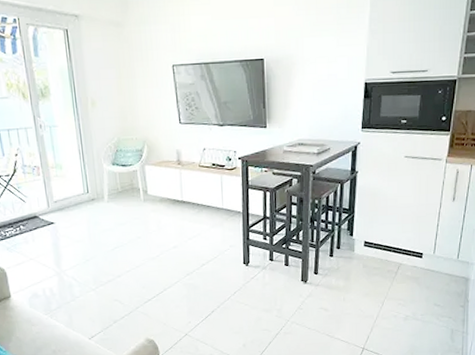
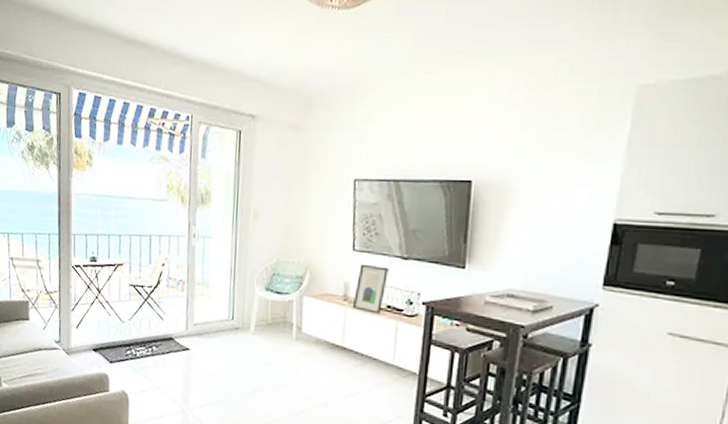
picture frame: none [185,133,211,172] -> present [352,263,390,314]

